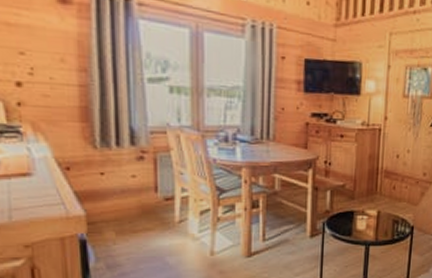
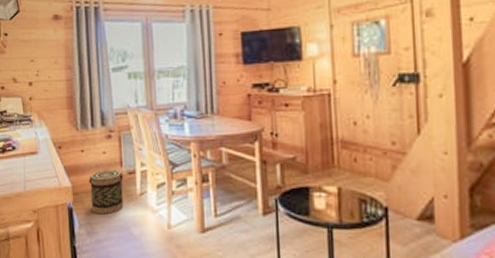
basket: none [111,195,158,245] -> present [89,169,124,215]

